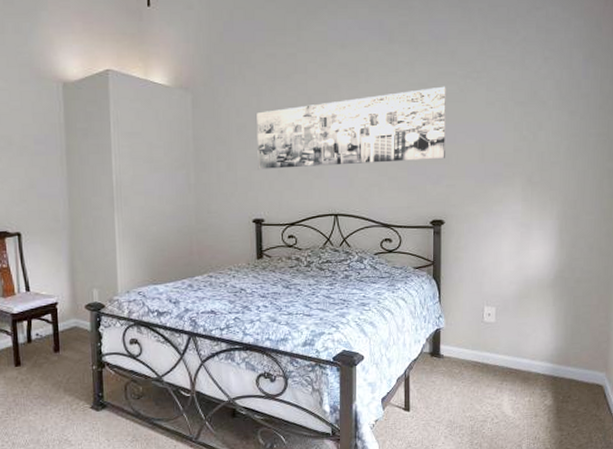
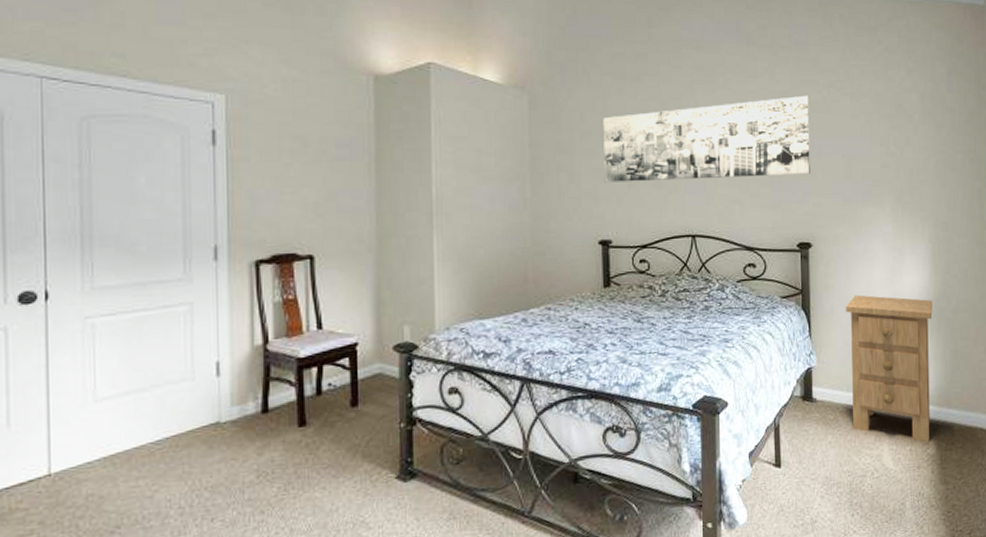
nightstand: none [474,266,557,395] -> present [846,294,933,443]

